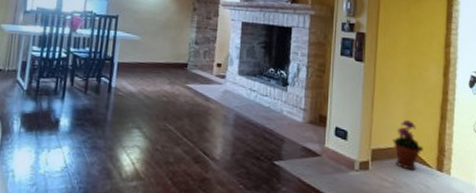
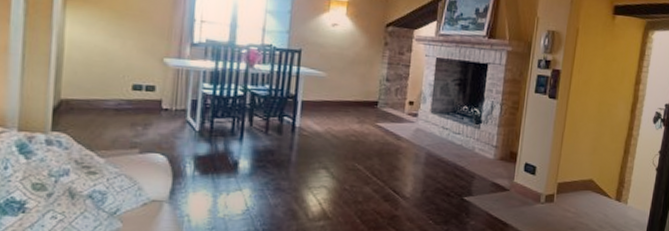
potted plant: present [392,119,424,171] -> none [578,154,606,201]

